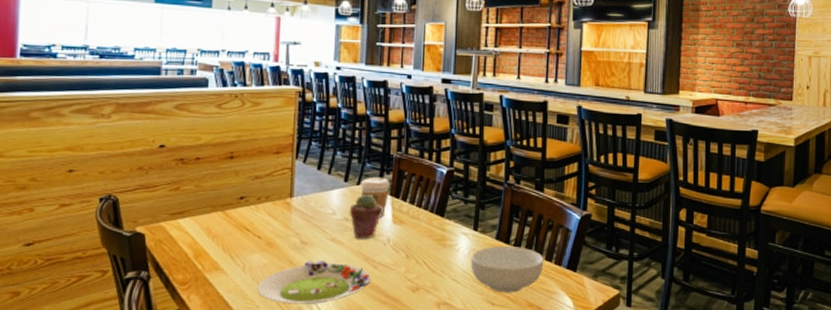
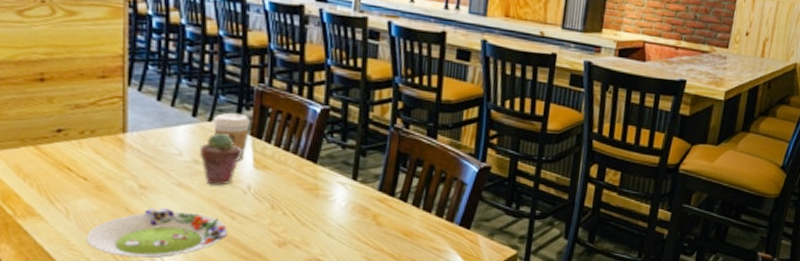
cereal bowl: present [471,246,544,293] -> none [348,198,434,250]

